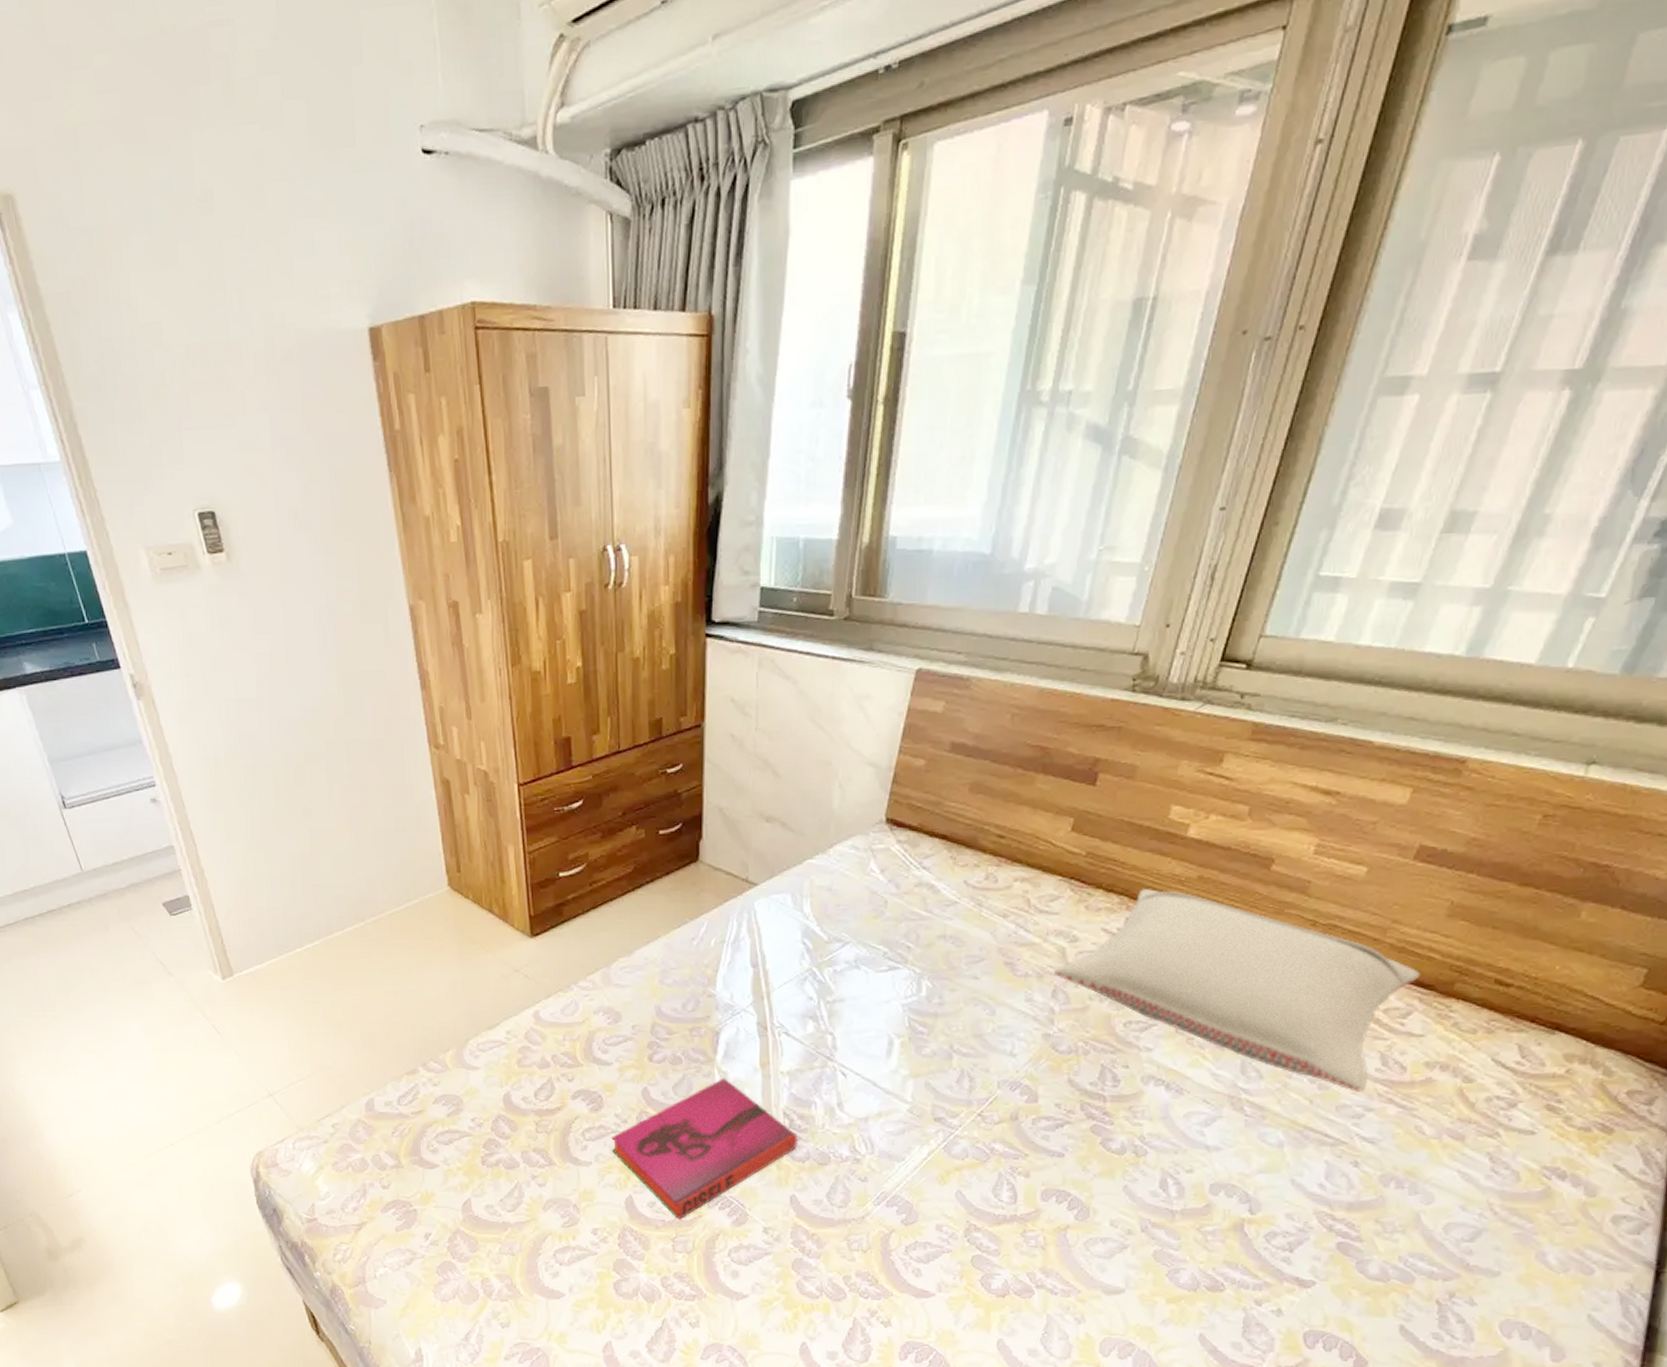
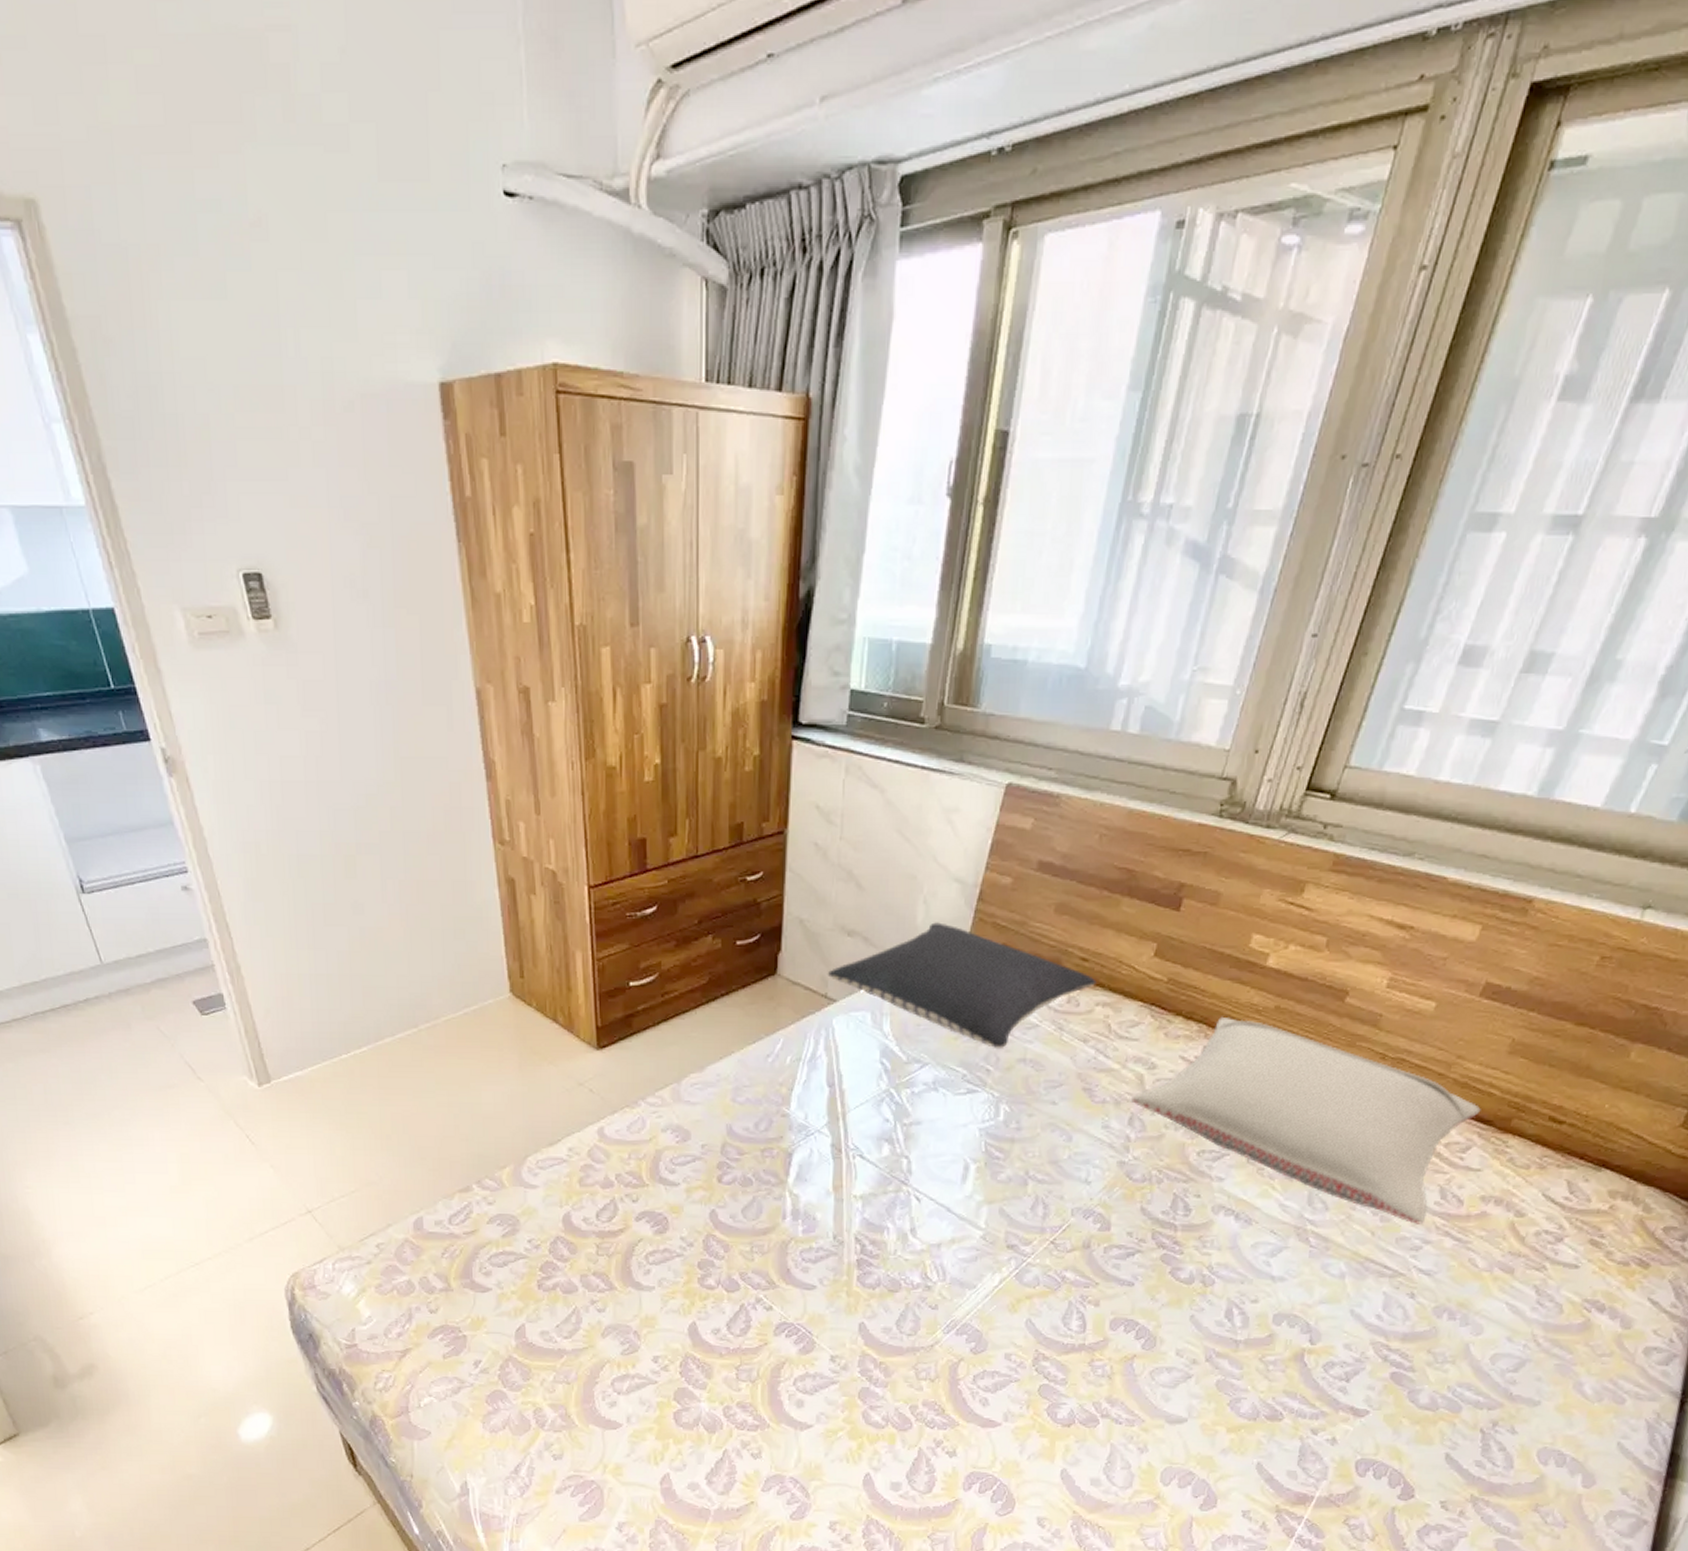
hardback book: present [612,1077,798,1220] -> none [676,1201,869,1348]
pillow: none [747,805,1014,926] -> present [827,922,1097,1048]

